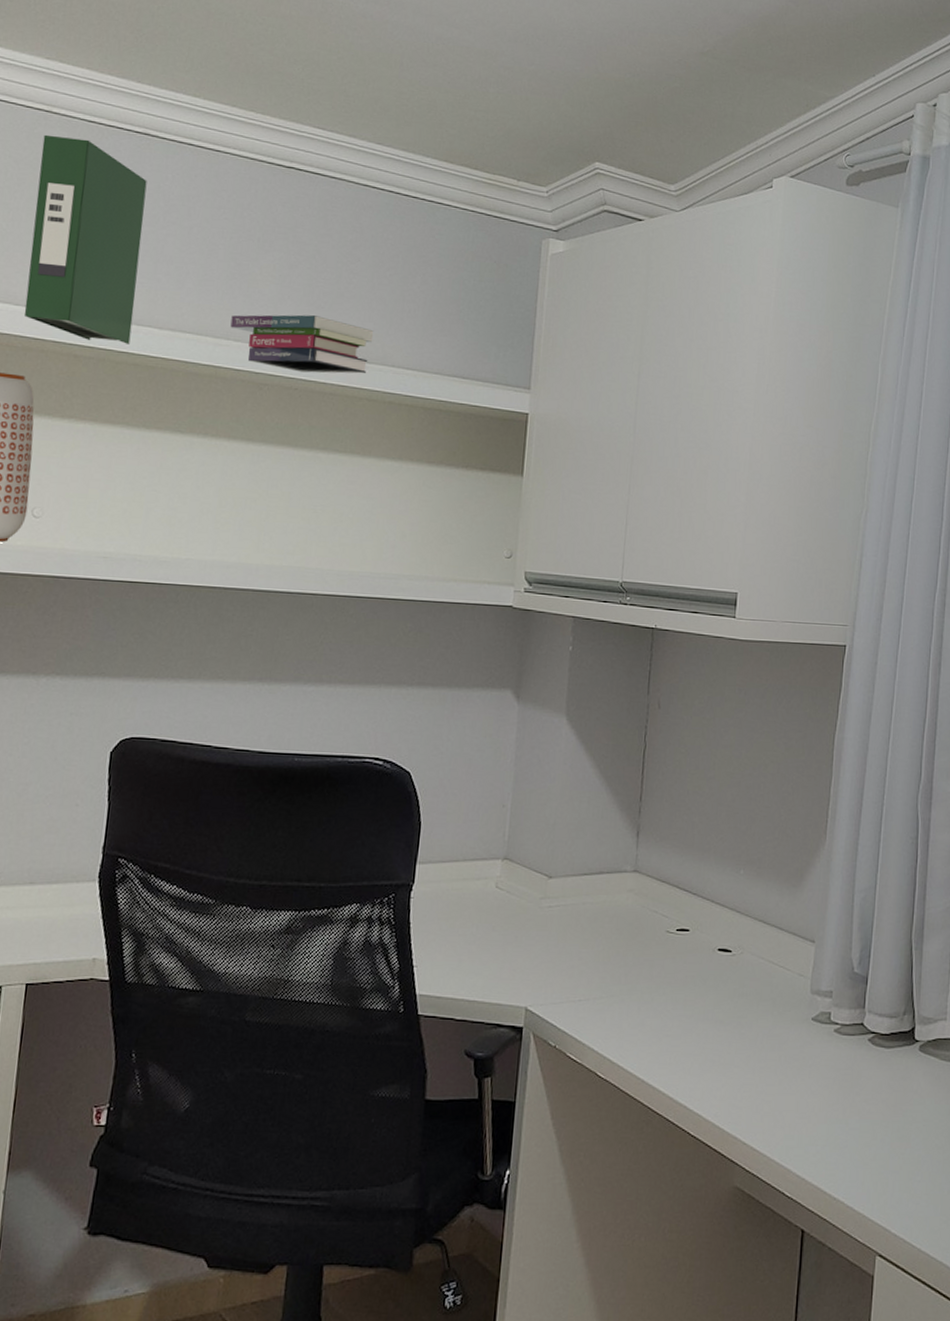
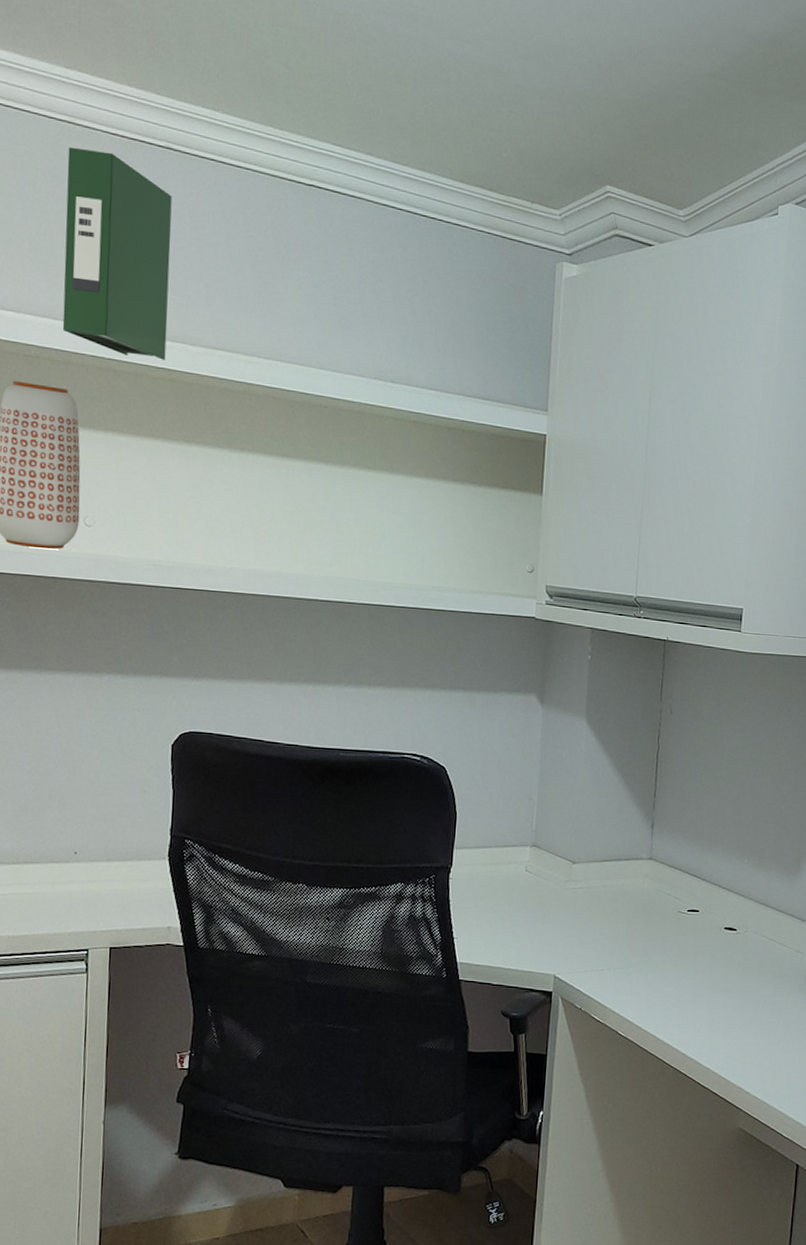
books: present [230,314,374,374] -> none [260,333,398,394]

